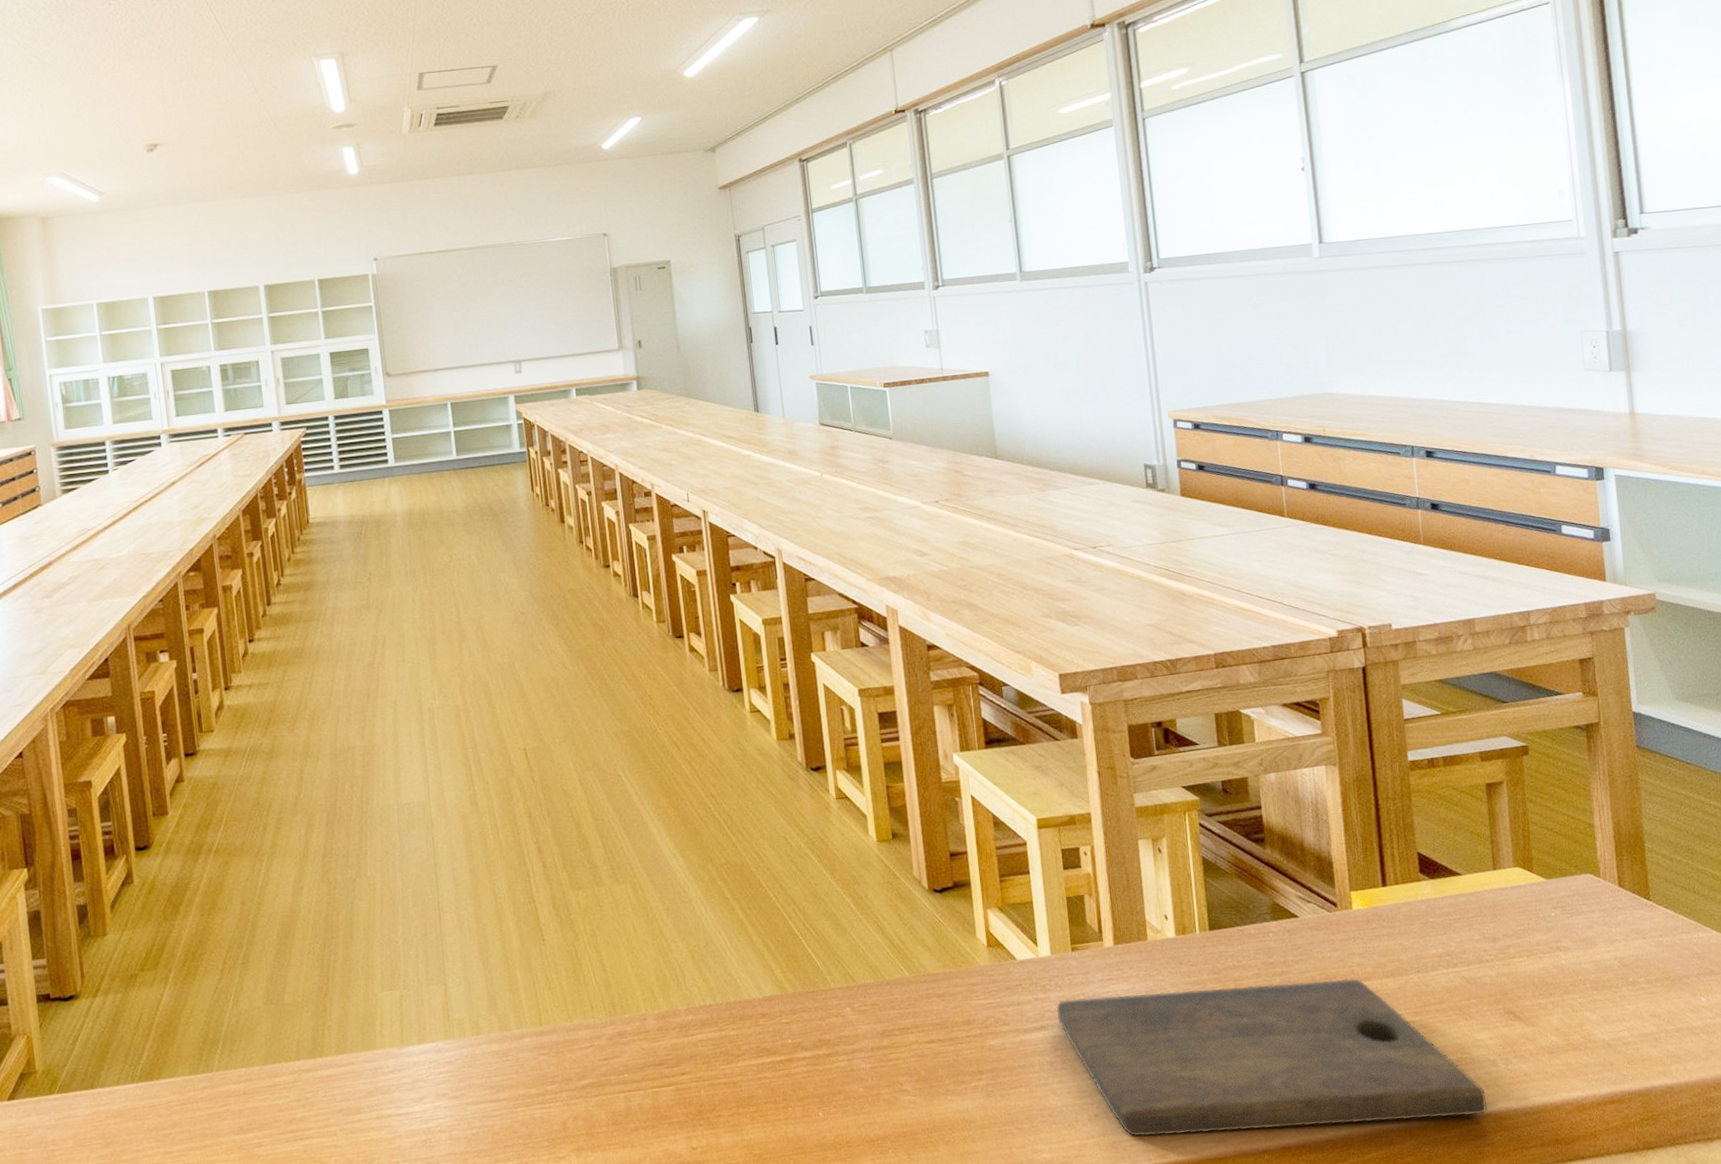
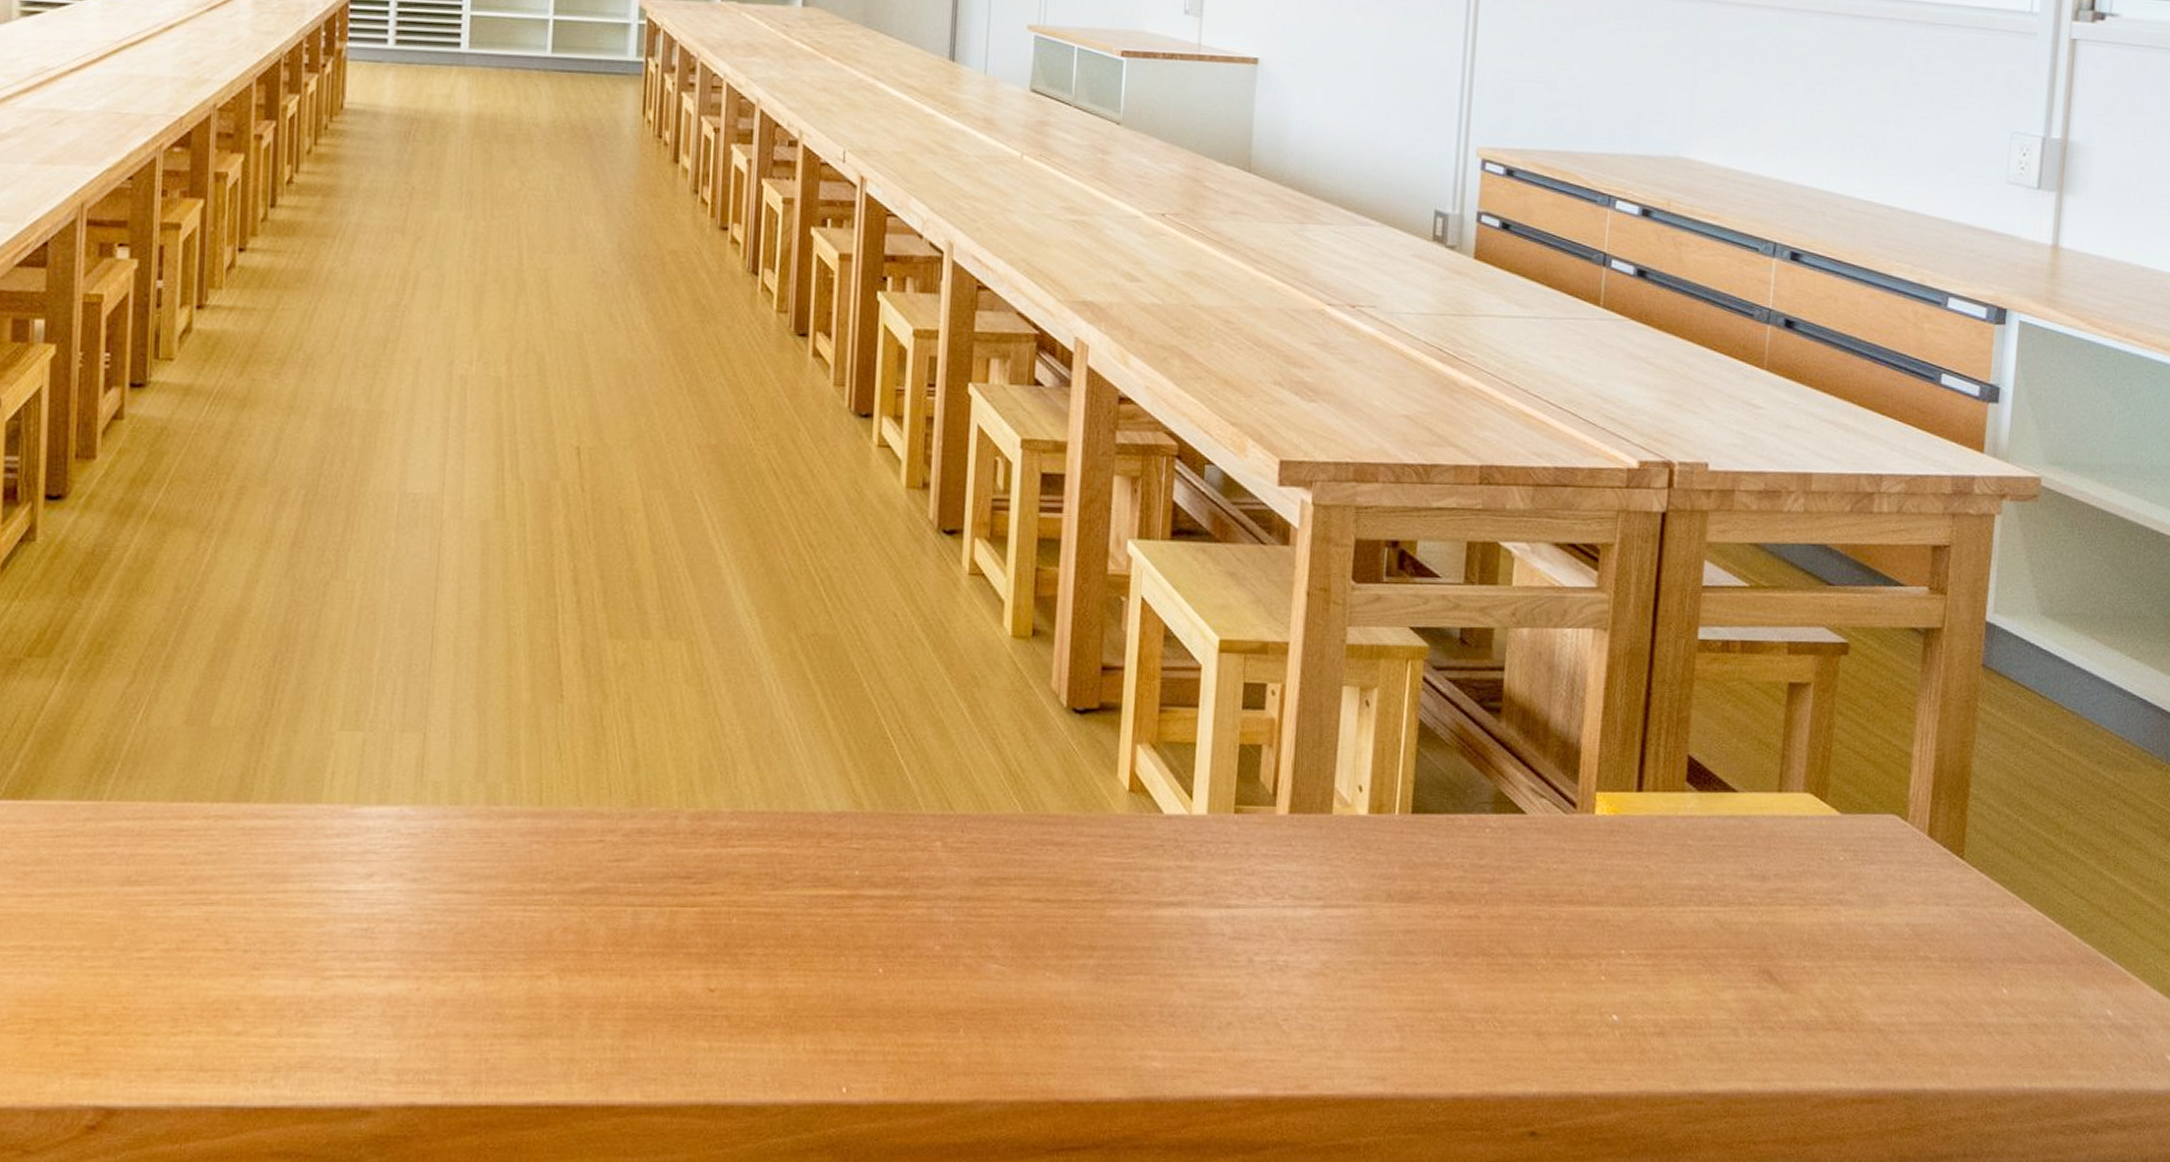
cutting board: present [1056,978,1488,1137] -> none [1202,872,1718,1092]

